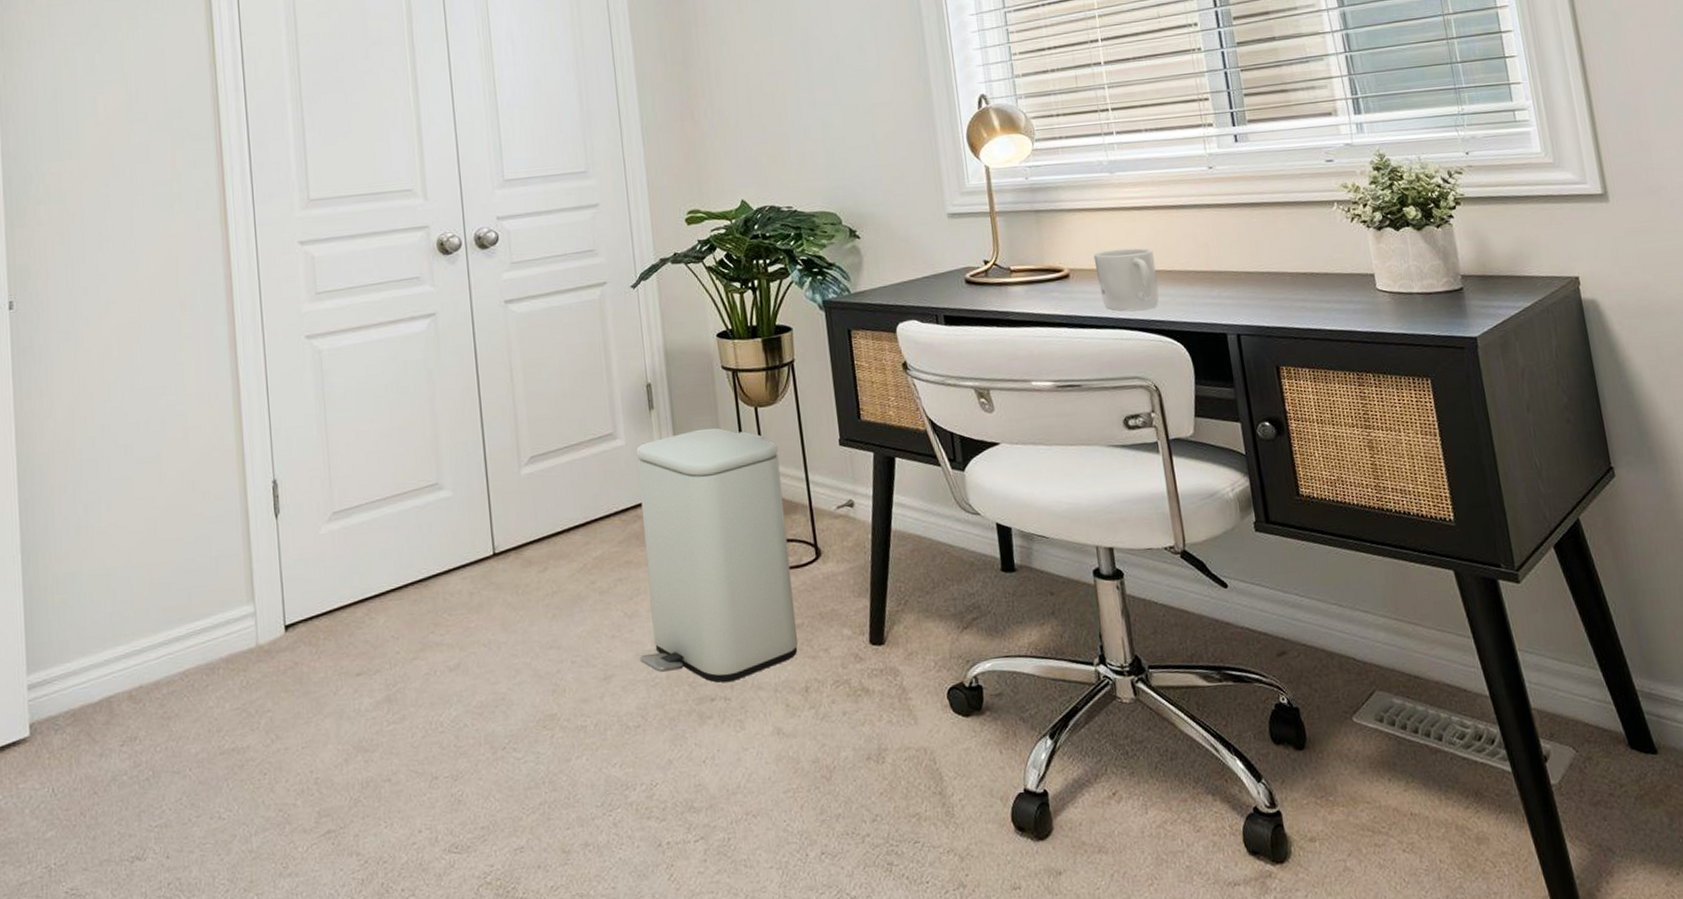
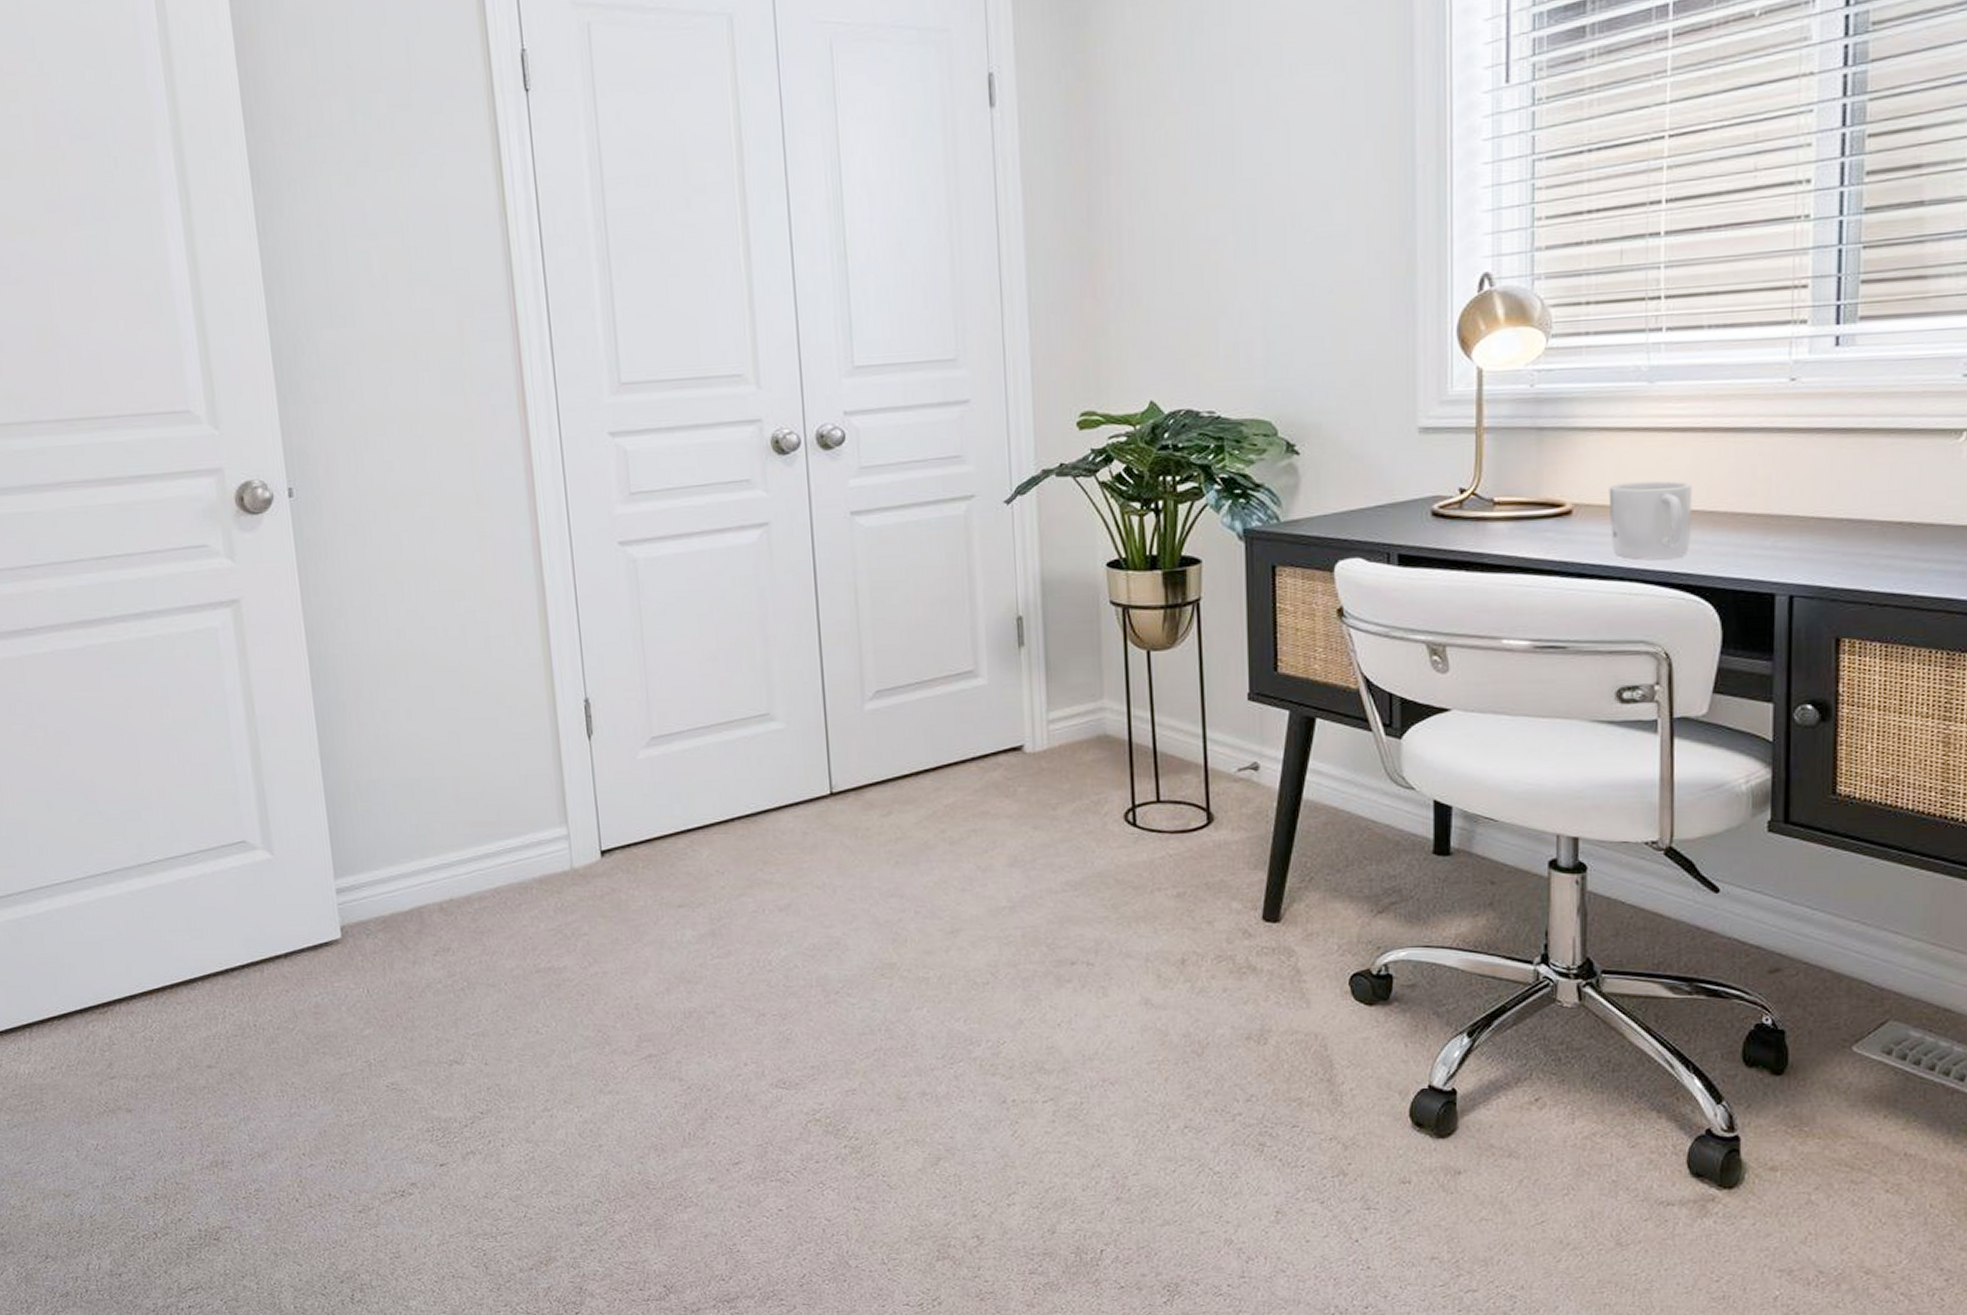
pedal bin: present [636,427,798,683] -> none [992,671,1178,946]

